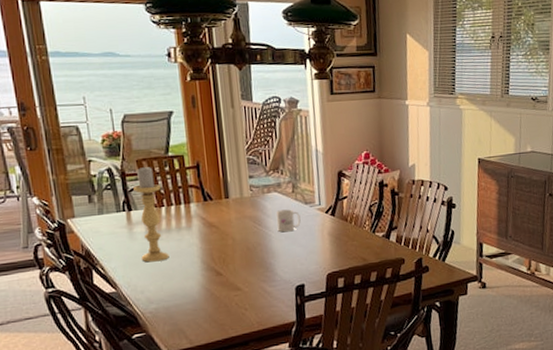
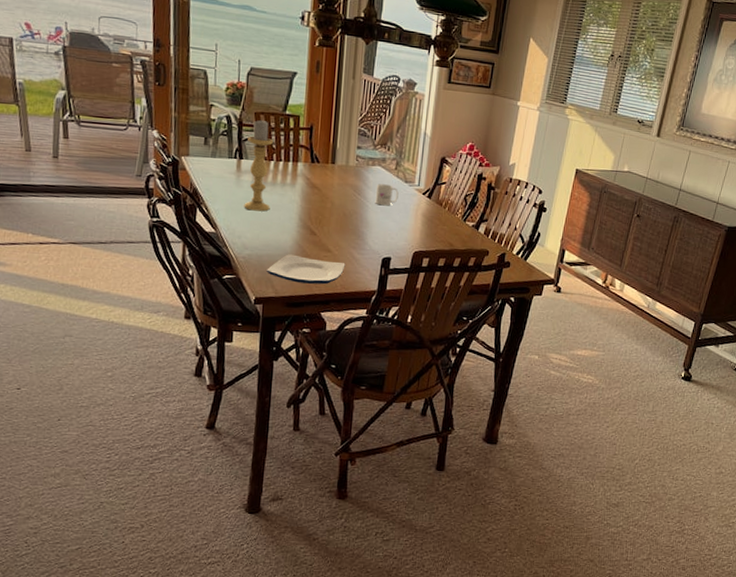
plate: none [177,299,259,329] -> present [267,254,346,285]

